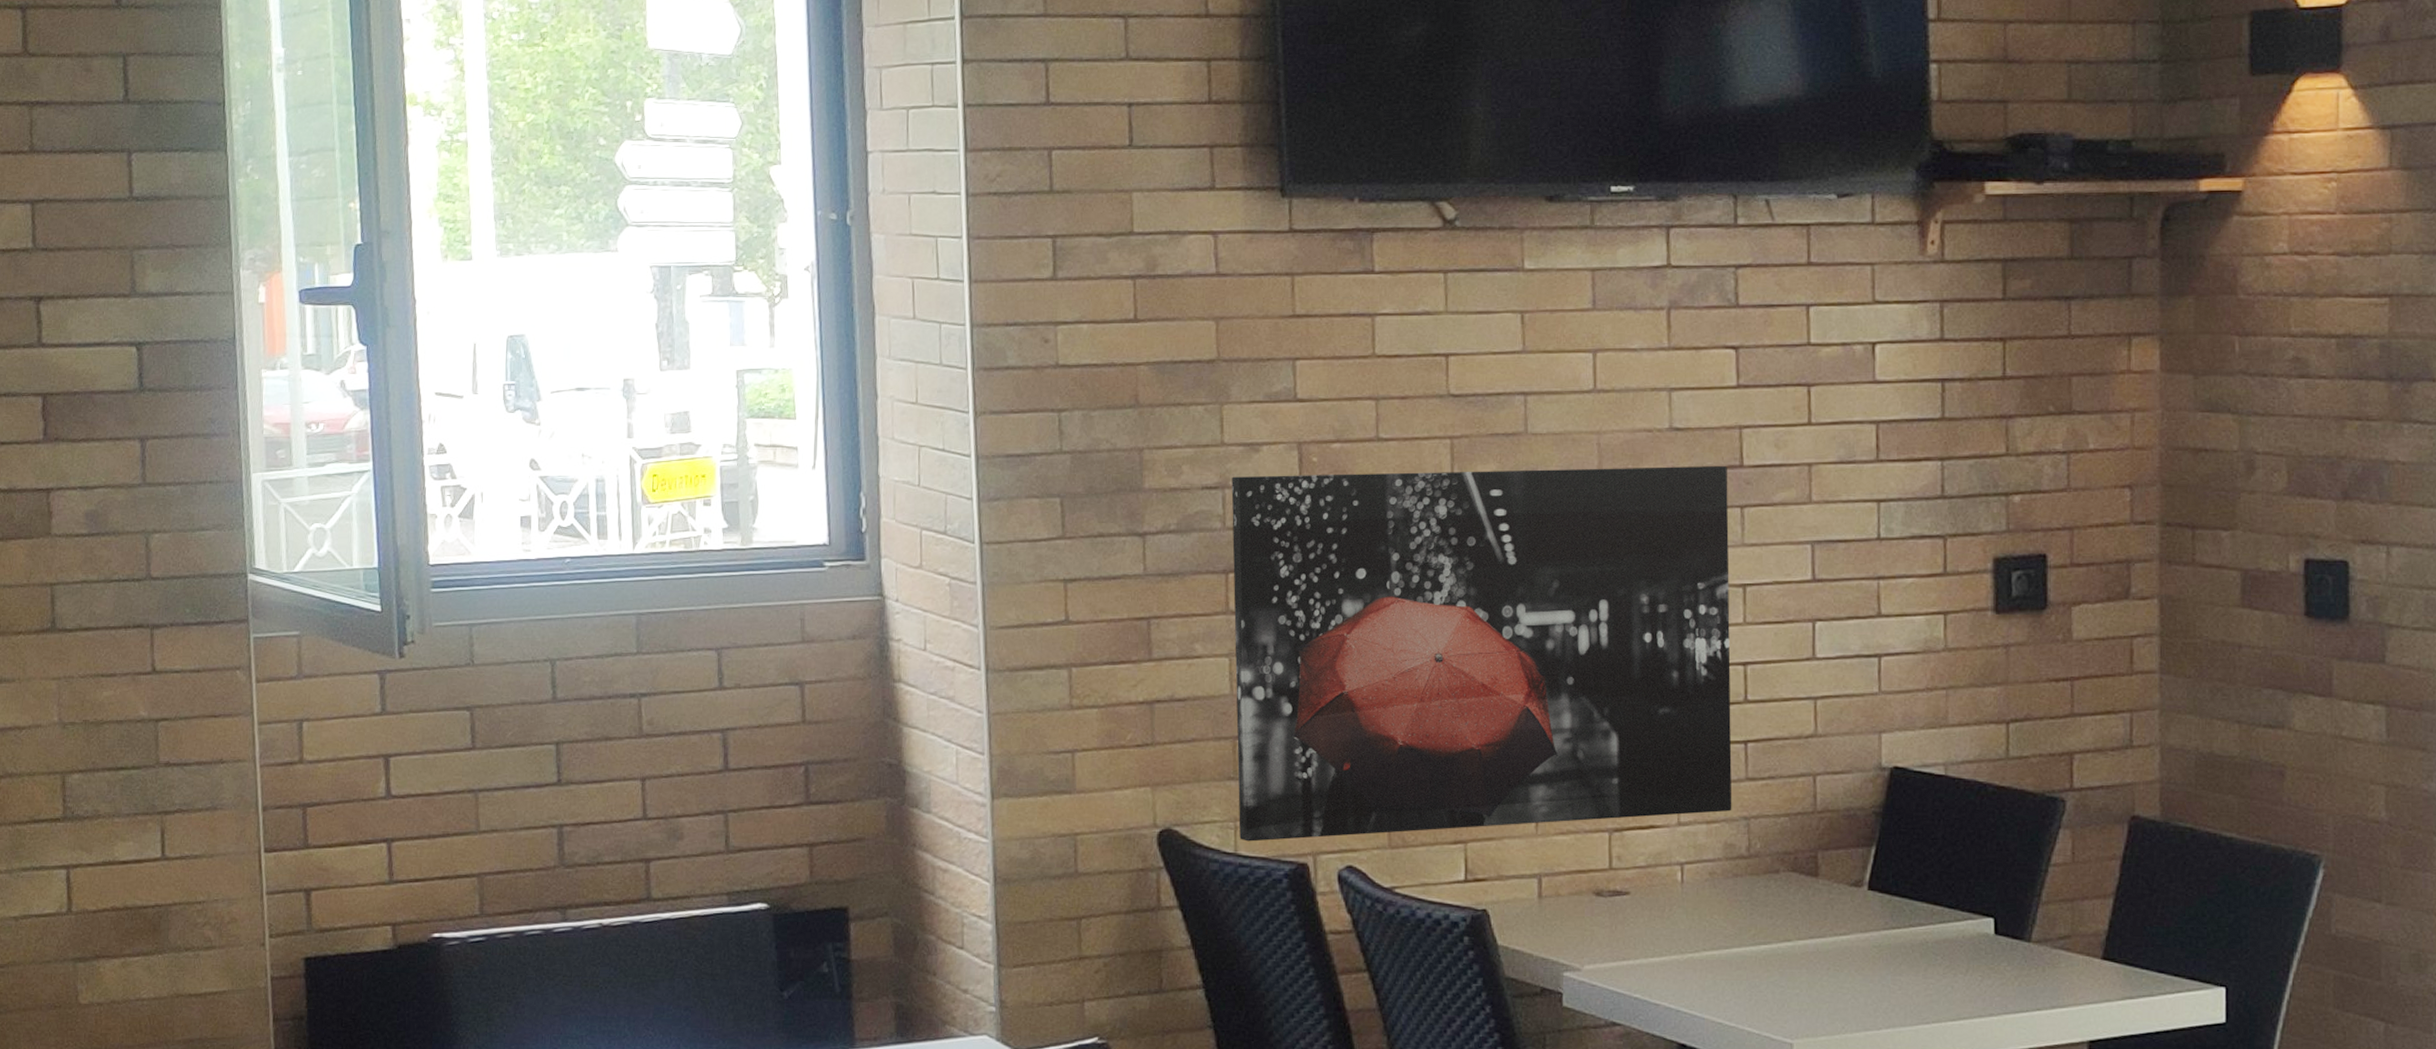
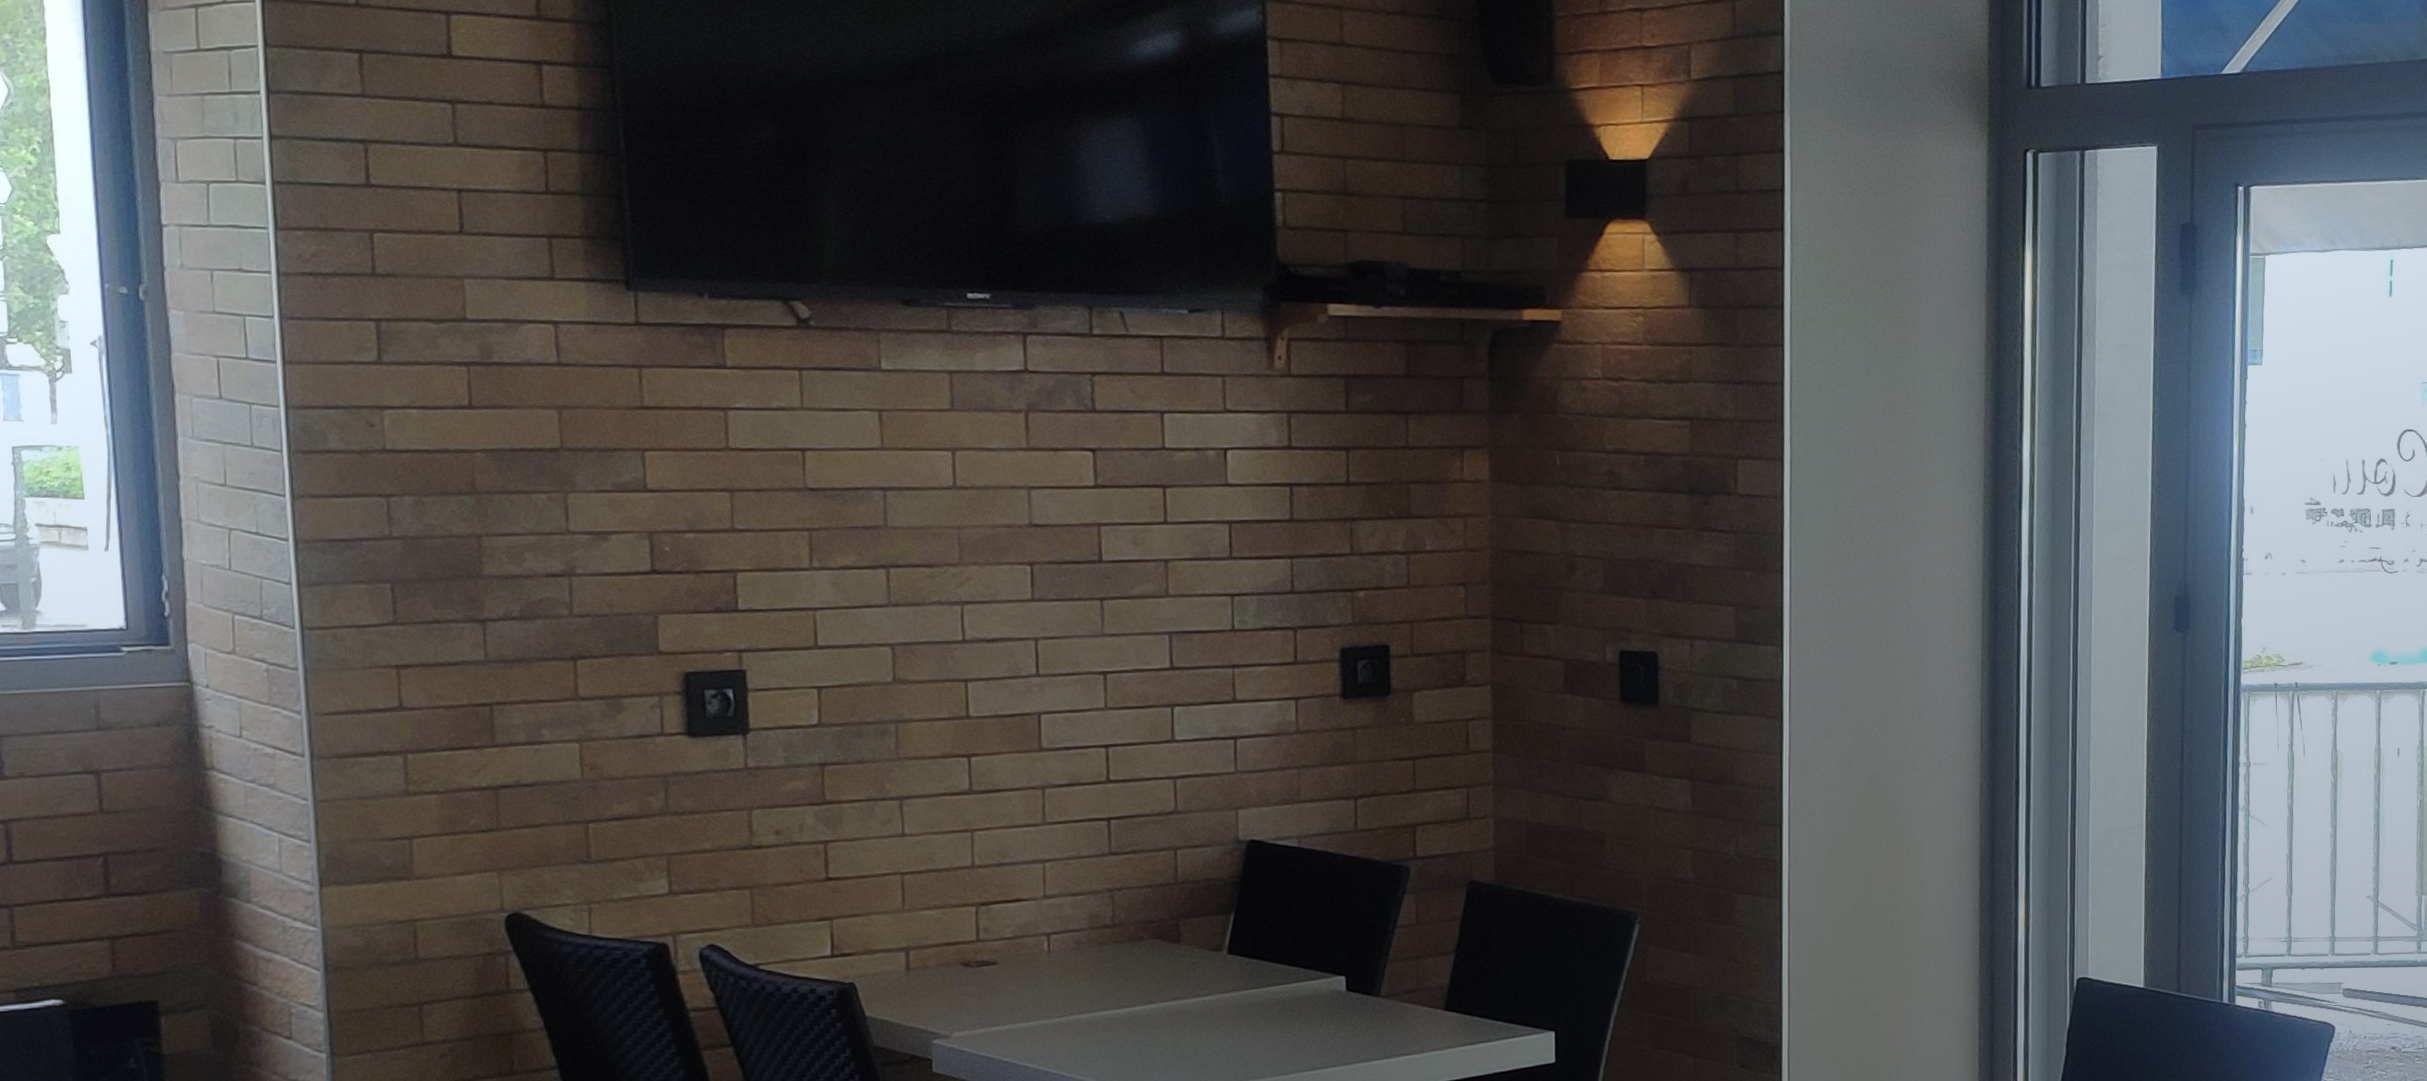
wall art: present [1231,466,1732,842] -> none [578,560,1097,923]

